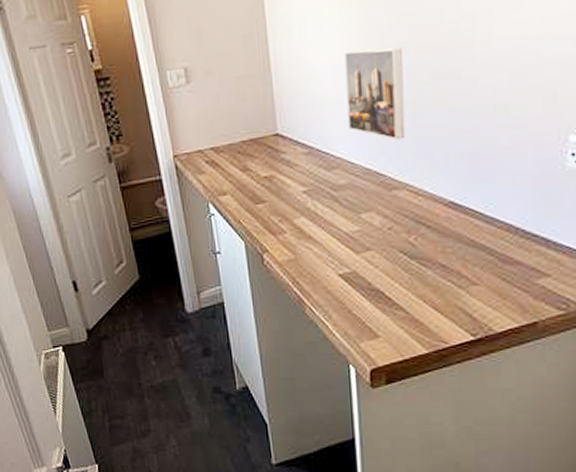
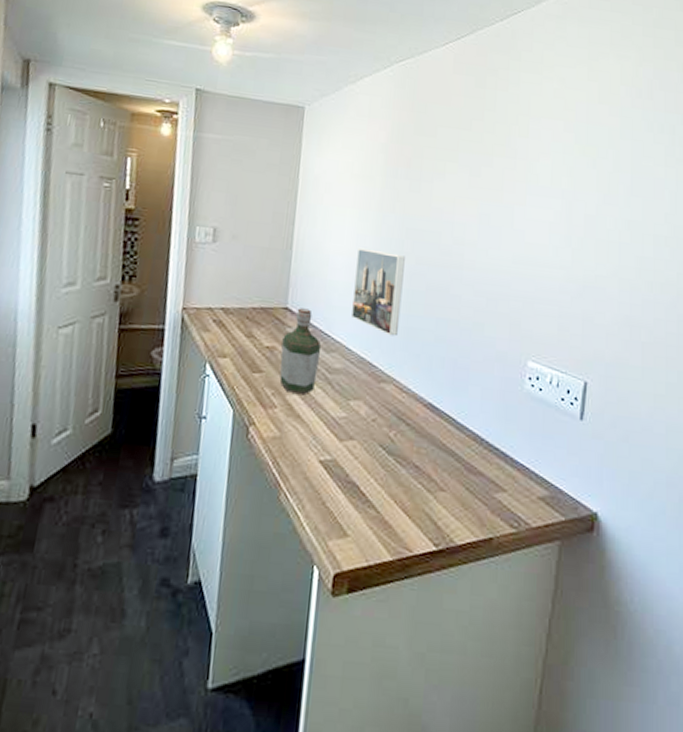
bottle: none [279,130,322,218] -> present [279,308,321,396]

